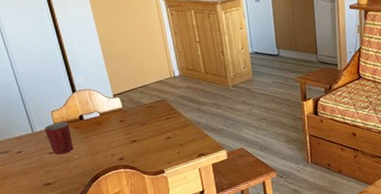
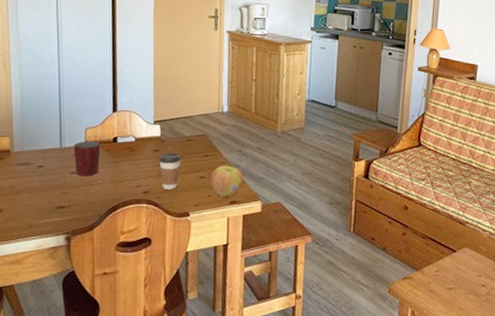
coffee cup: none [126,120,148,154] -> present [158,153,182,190]
apple: none [176,123,207,152] -> present [210,165,244,197]

